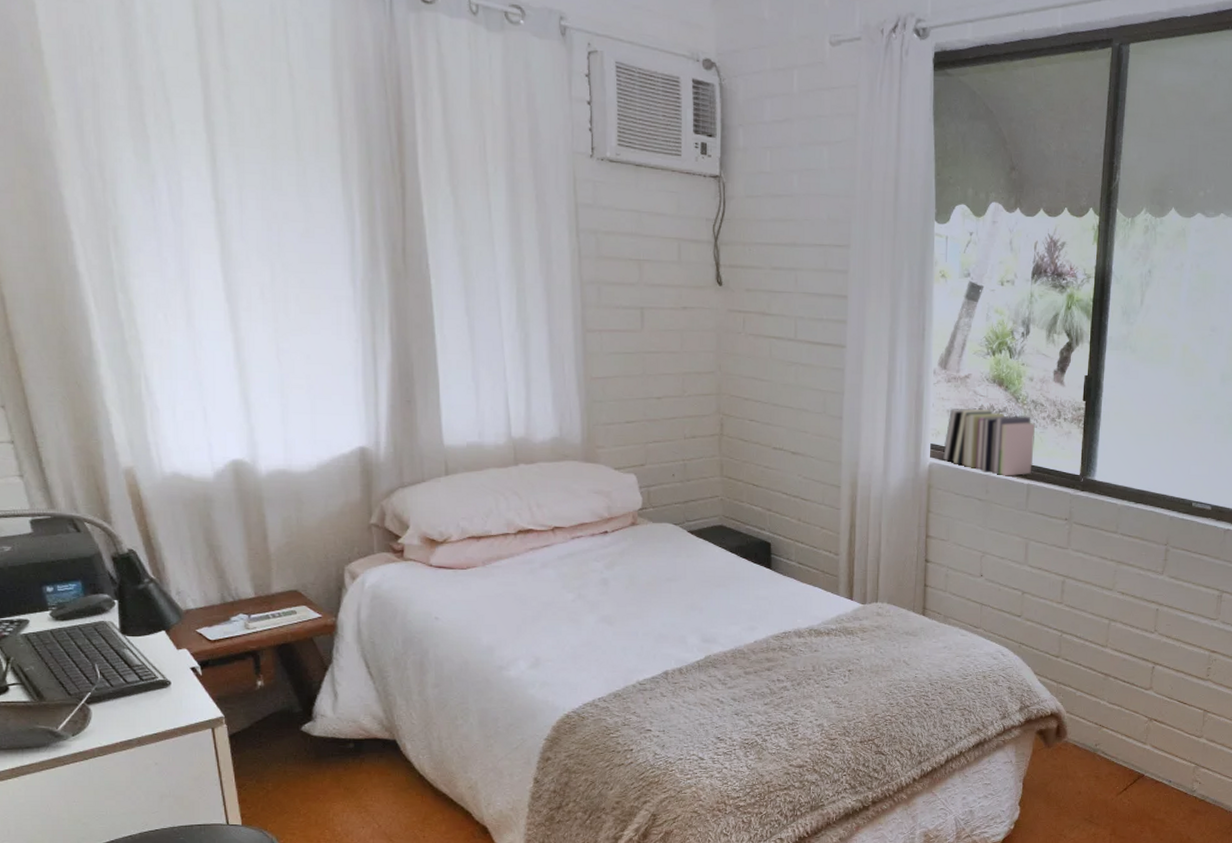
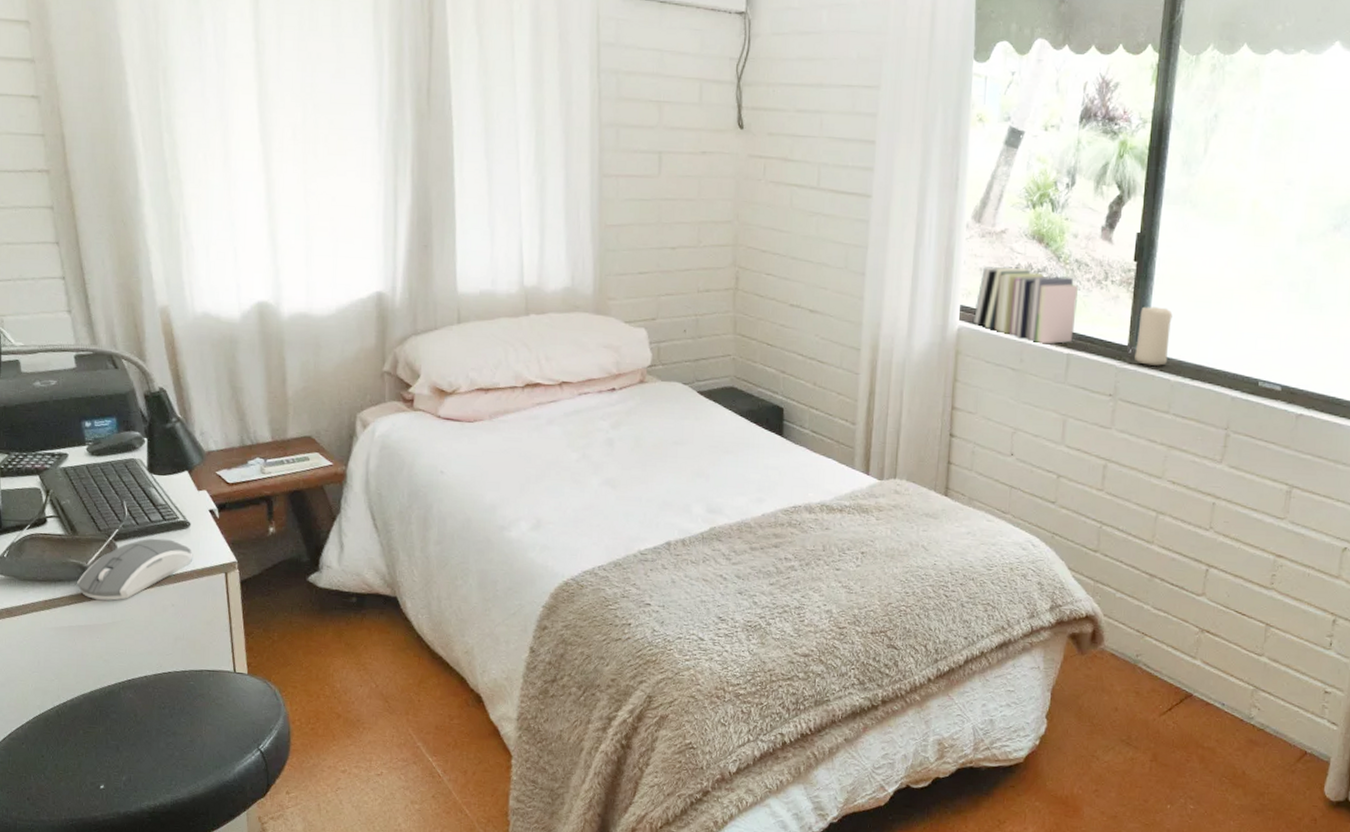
computer mouse: none [47,699,176,764] -> present [77,538,193,601]
candle: none [1085,440,1118,492] -> present [1133,306,1173,366]

